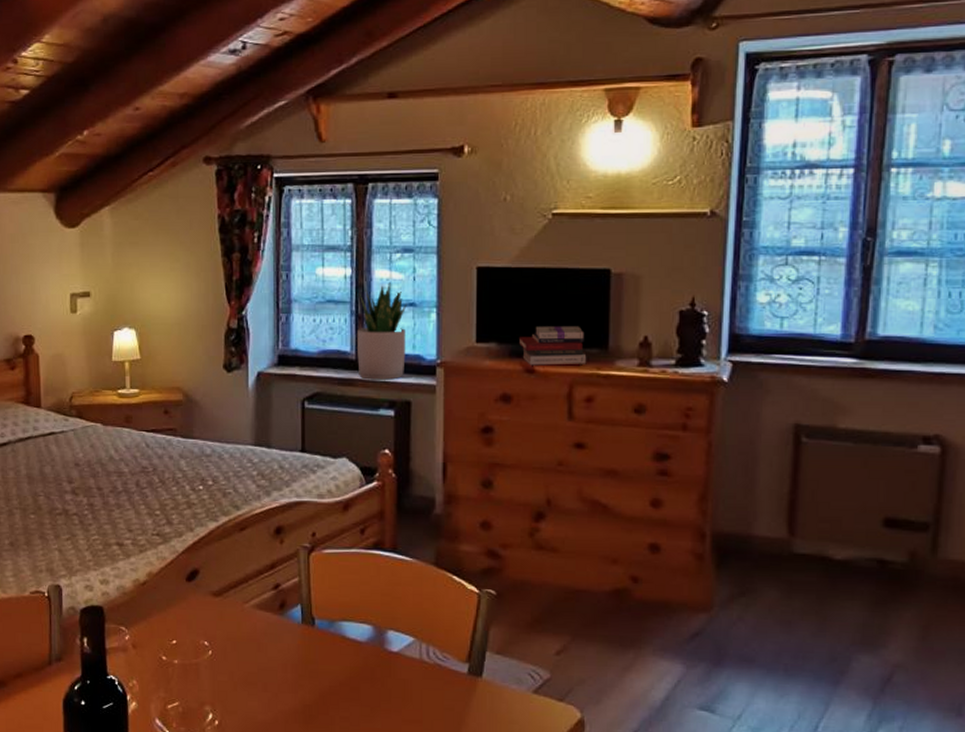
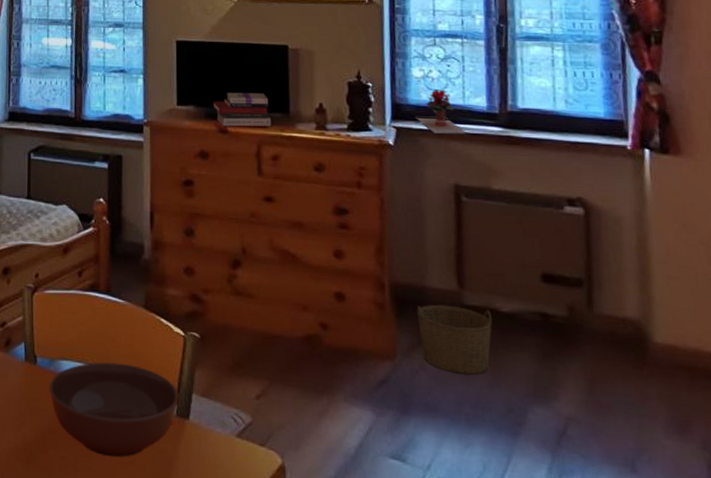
bowl: none [329,622,471,716] -> present [49,362,179,457]
planter: present [357,282,407,380] -> none [76,52,118,136]
basket: none [739,553,823,625] -> present [416,304,492,375]
potted flower: none [756,317,814,367] -> present [416,89,467,134]

